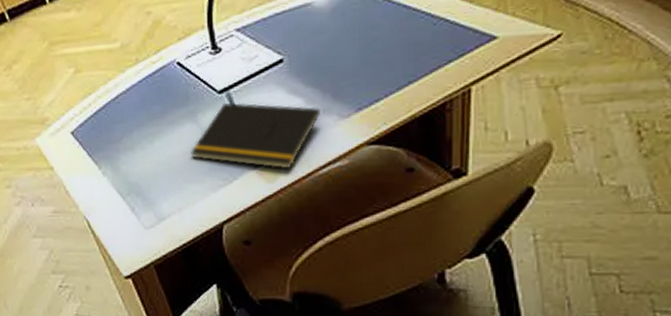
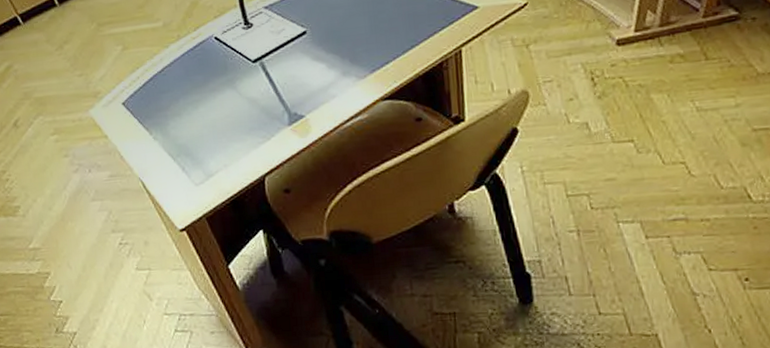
notepad: present [190,102,320,169] -> none [232,70,341,125]

